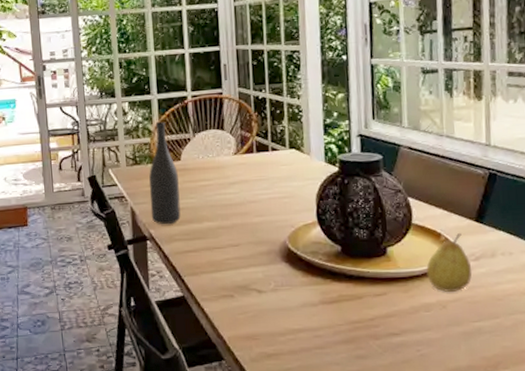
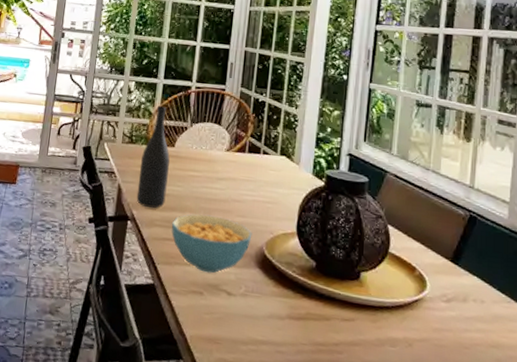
cereal bowl: none [191,220,274,276] -> present [171,214,252,273]
fruit: present [426,233,472,292] -> none [396,271,443,331]

